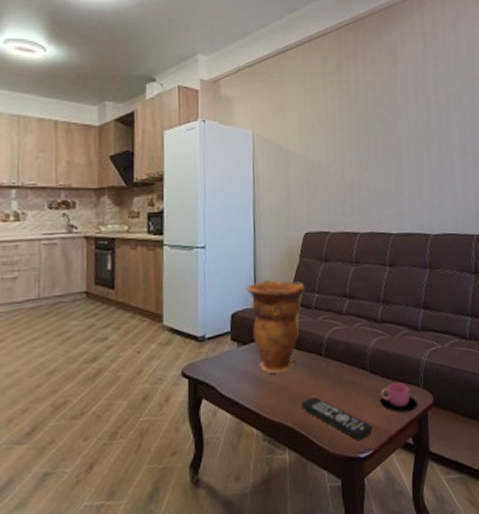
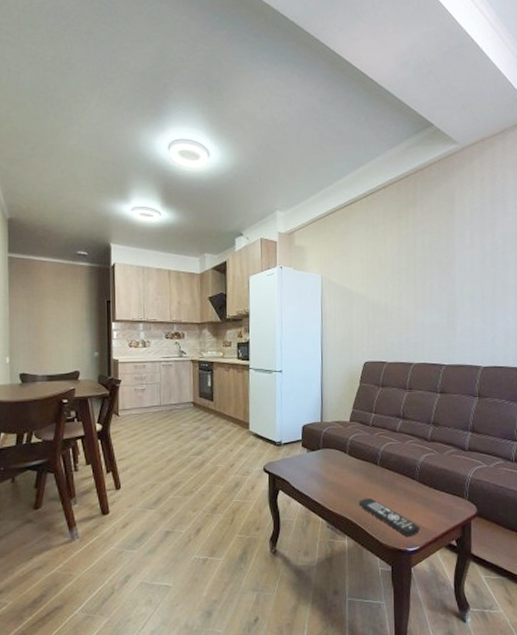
decorative vase: present [246,279,305,374] -> none [314,399,364,476]
cup: present [379,382,419,413] -> none [427,492,463,519]

